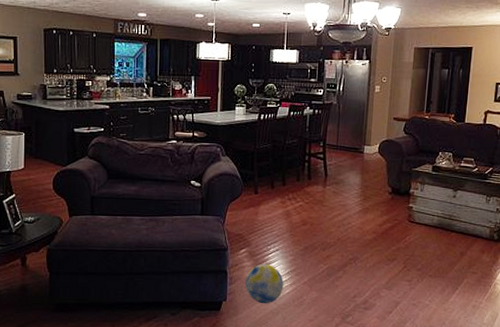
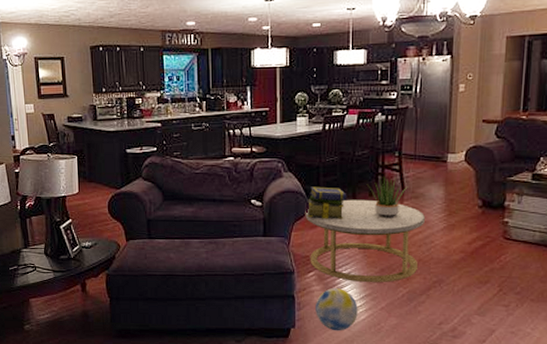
coffee table: none [239,183,344,259] -> present [305,199,425,282]
stack of books: none [242,170,278,201] -> present [308,186,347,219]
potted plant: none [294,163,330,200] -> present [366,176,408,217]

